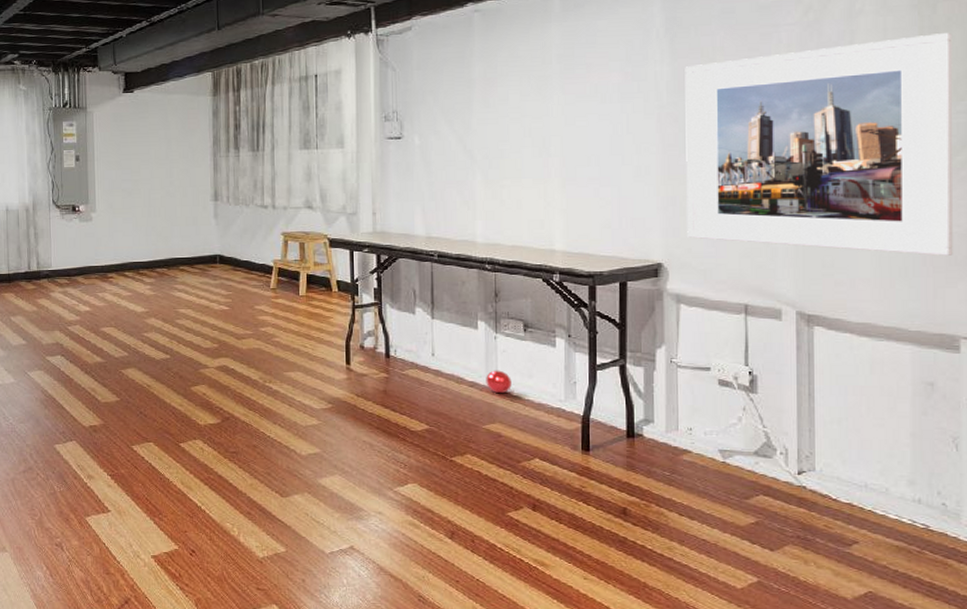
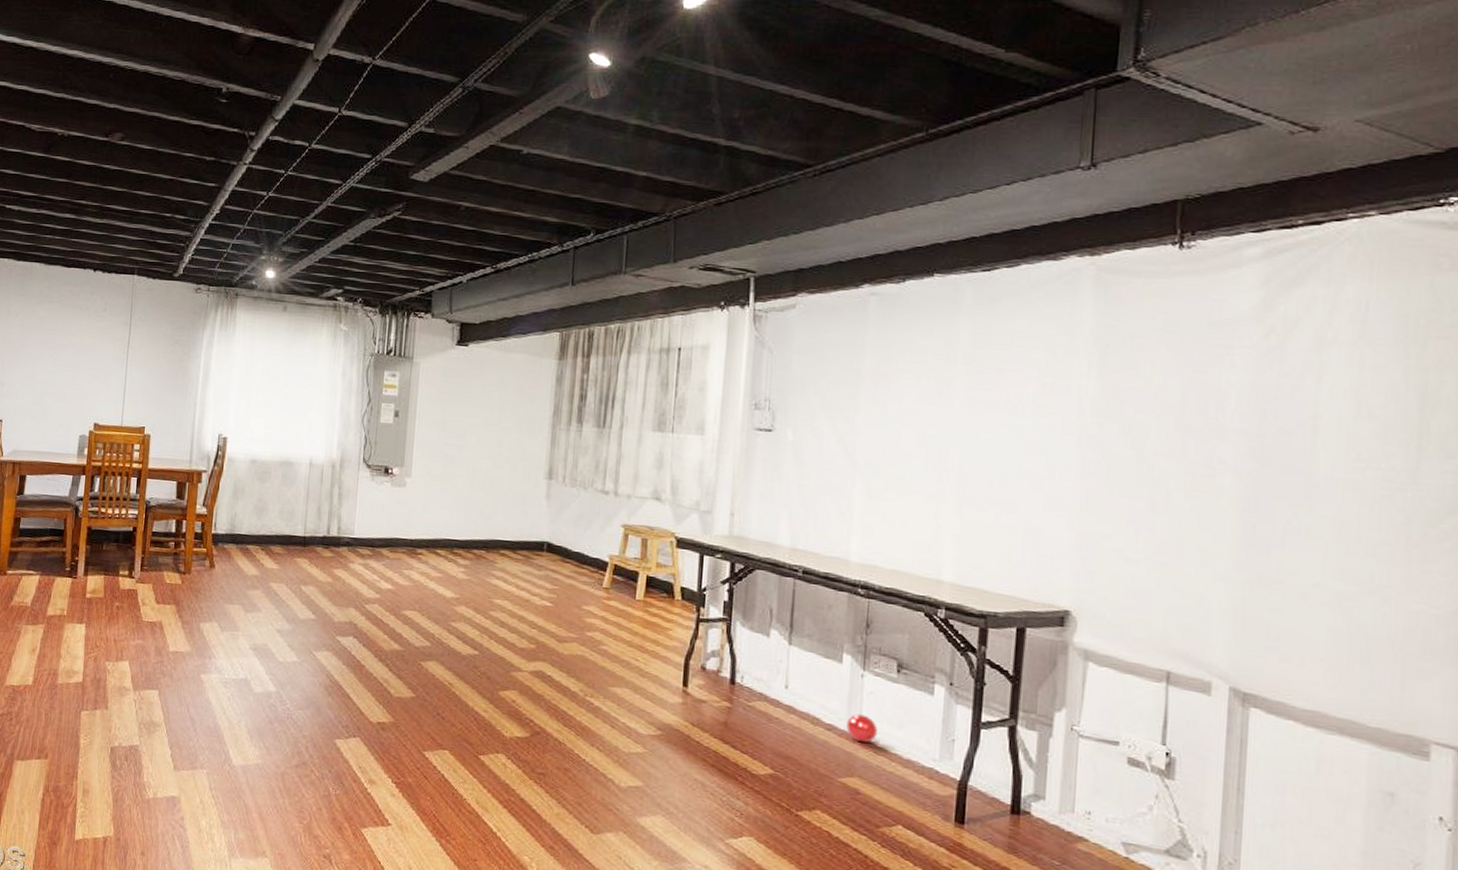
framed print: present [685,33,953,256] -> none [1103,376,1445,642]

